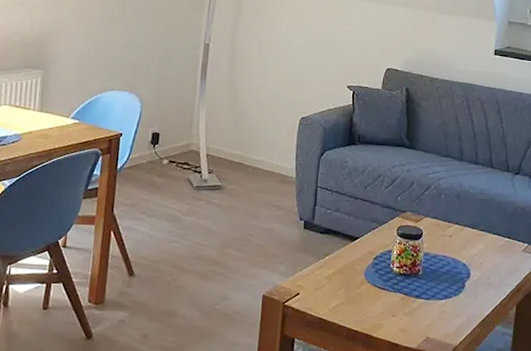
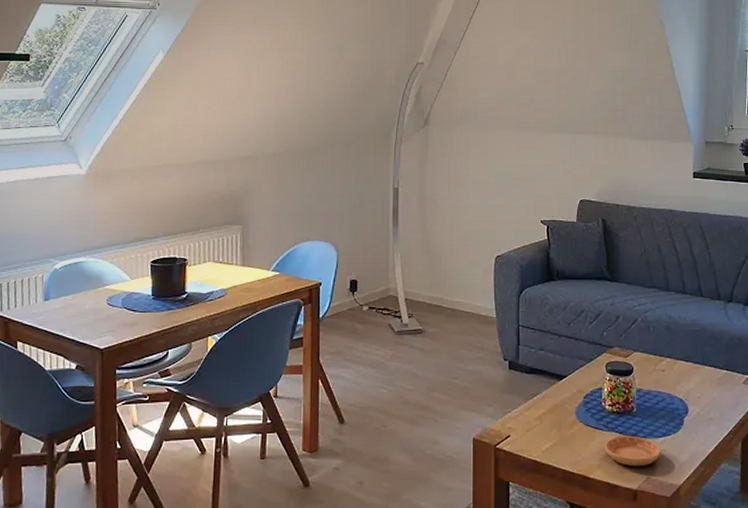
saucer: none [389,297,442,327] -> present [604,437,661,467]

